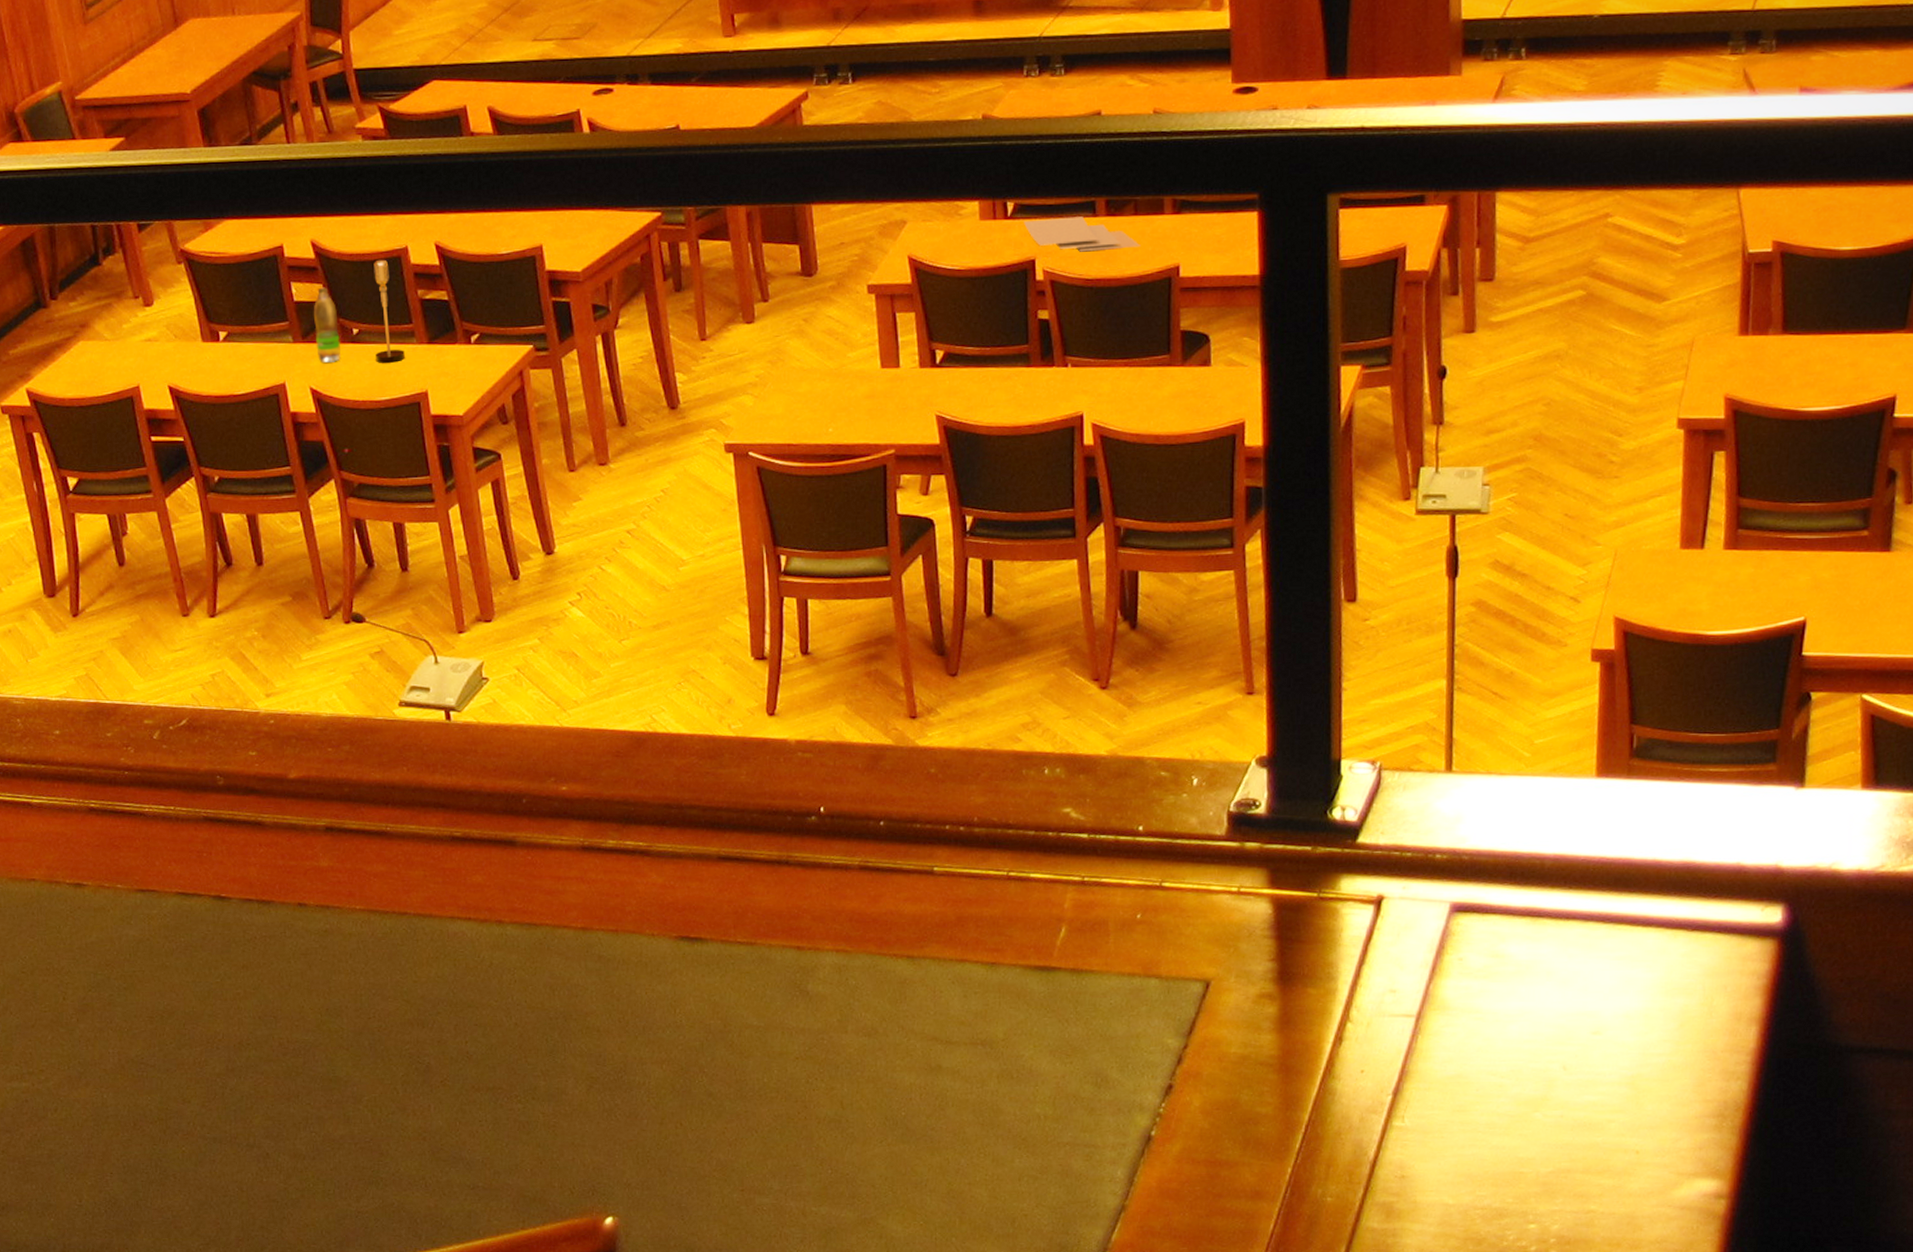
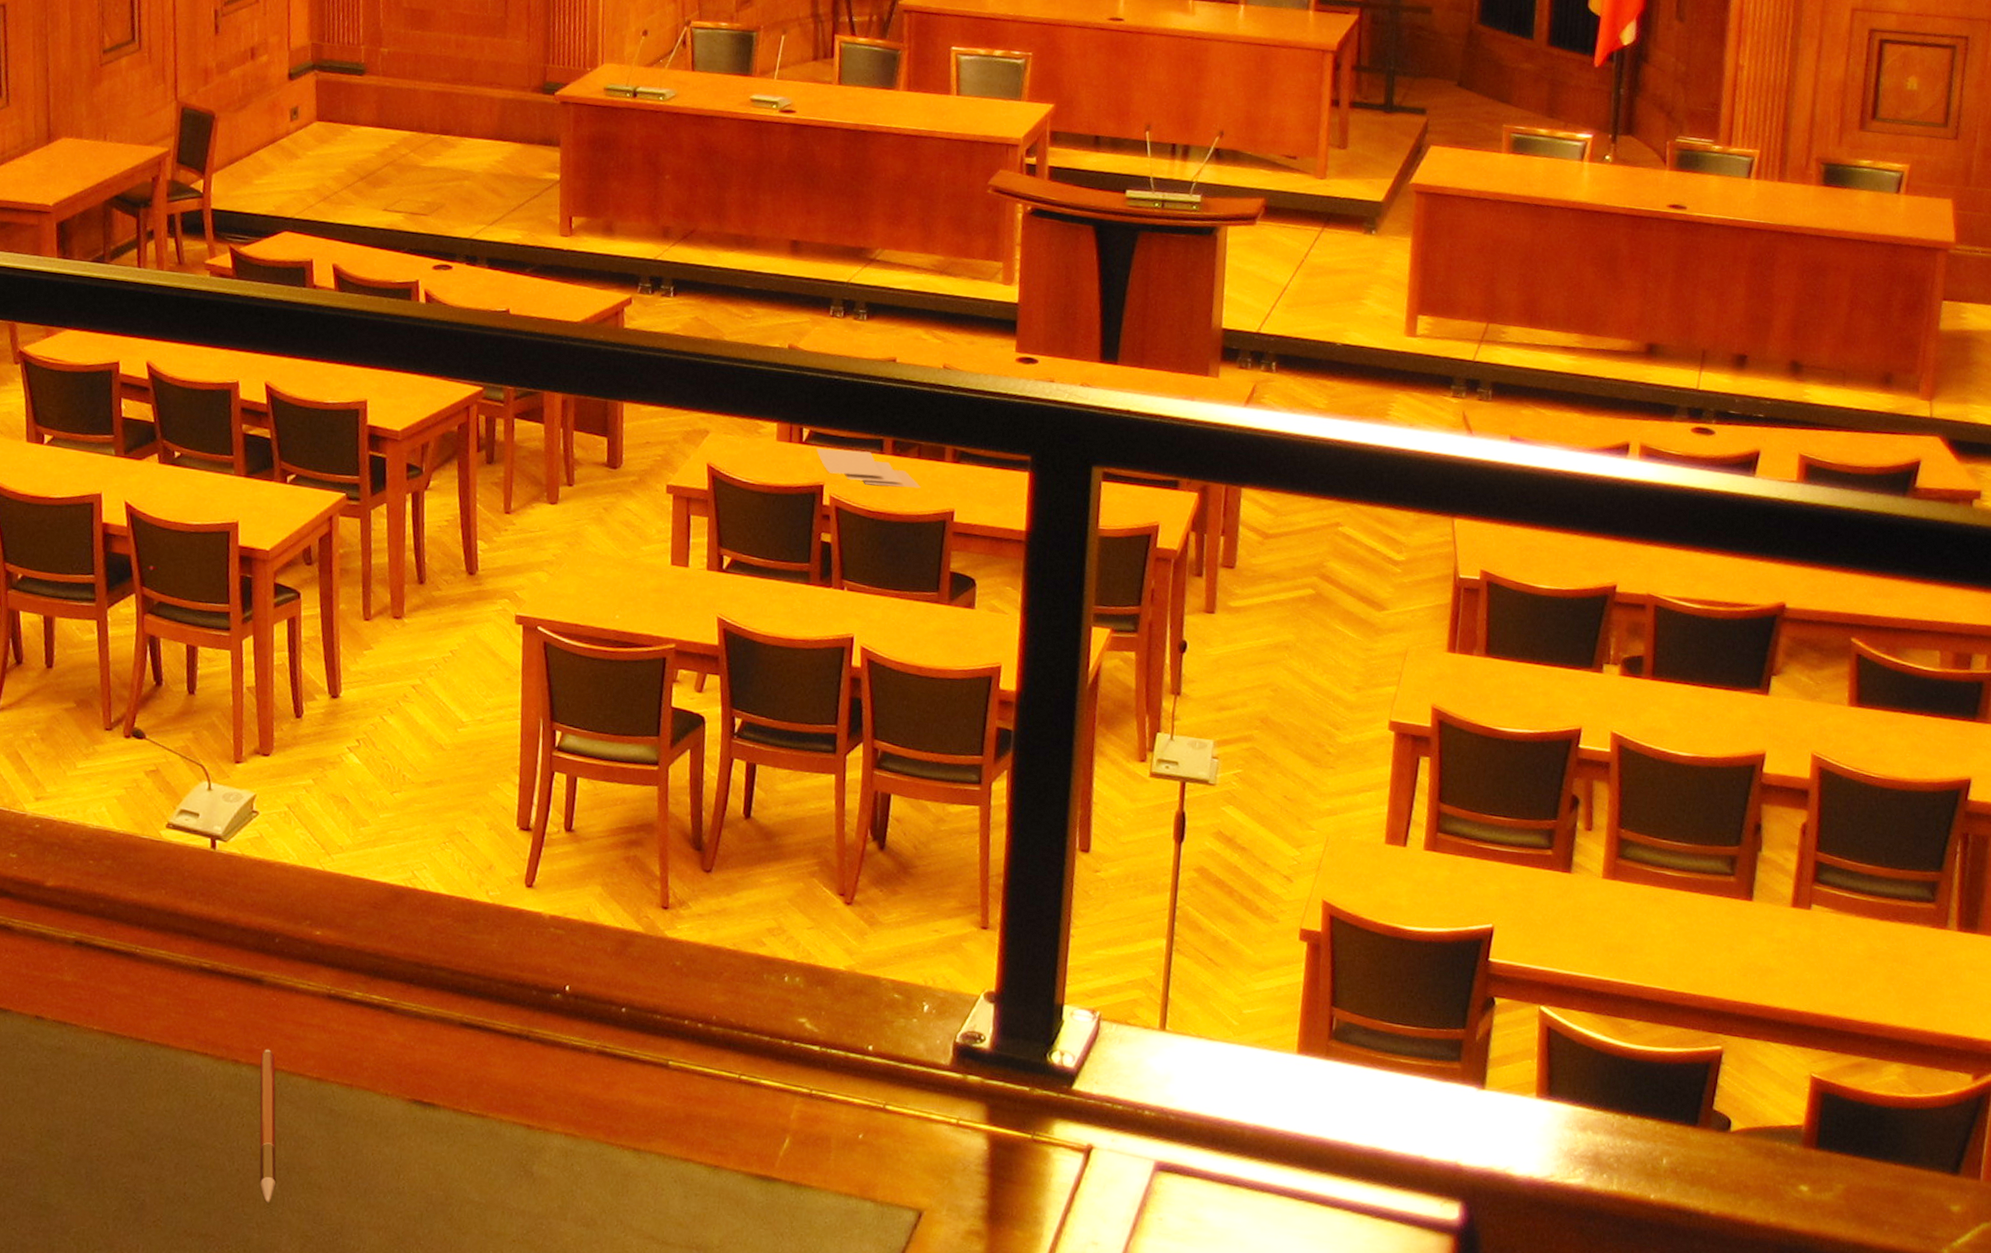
bottle: present [313,287,340,363] -> none [136,407,162,481]
microphone: present [374,259,405,363] -> none [192,390,222,490]
pen: none [523,906,555,1051] -> present [259,1049,276,1203]

